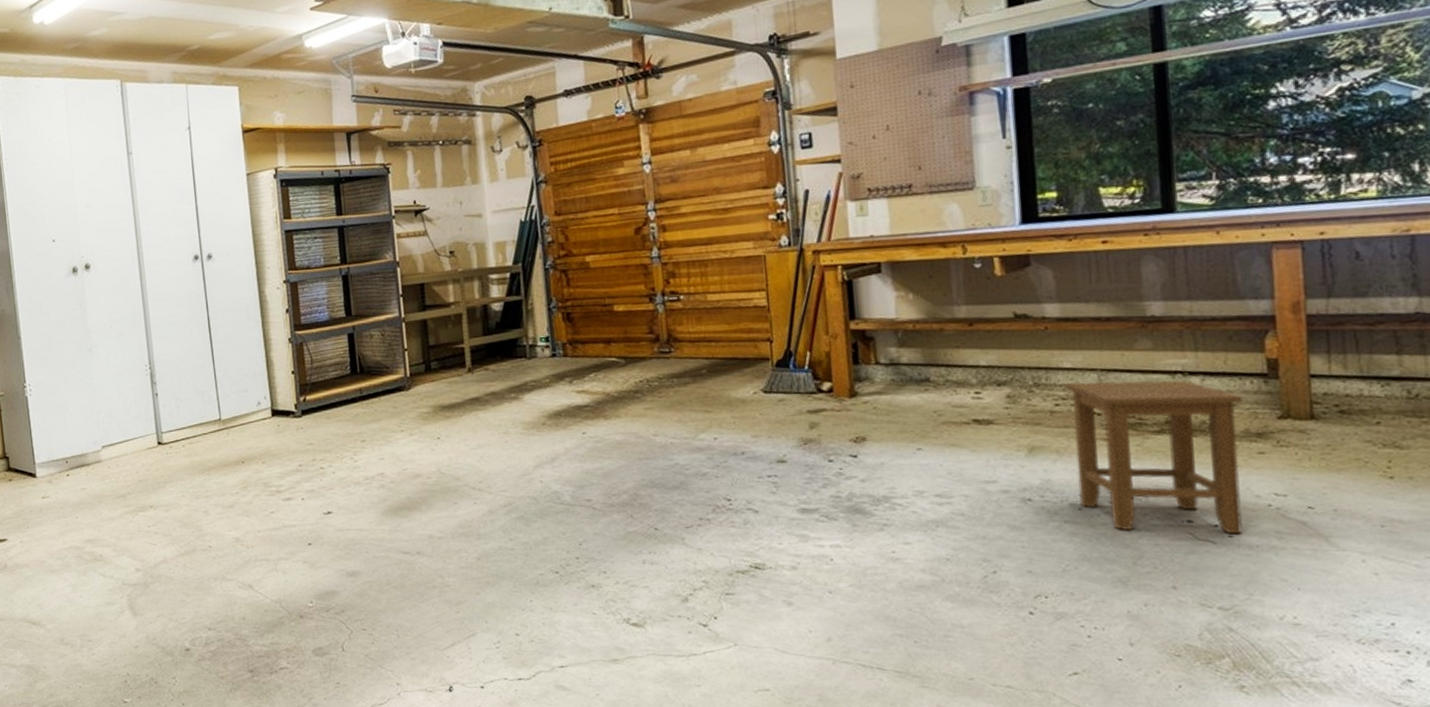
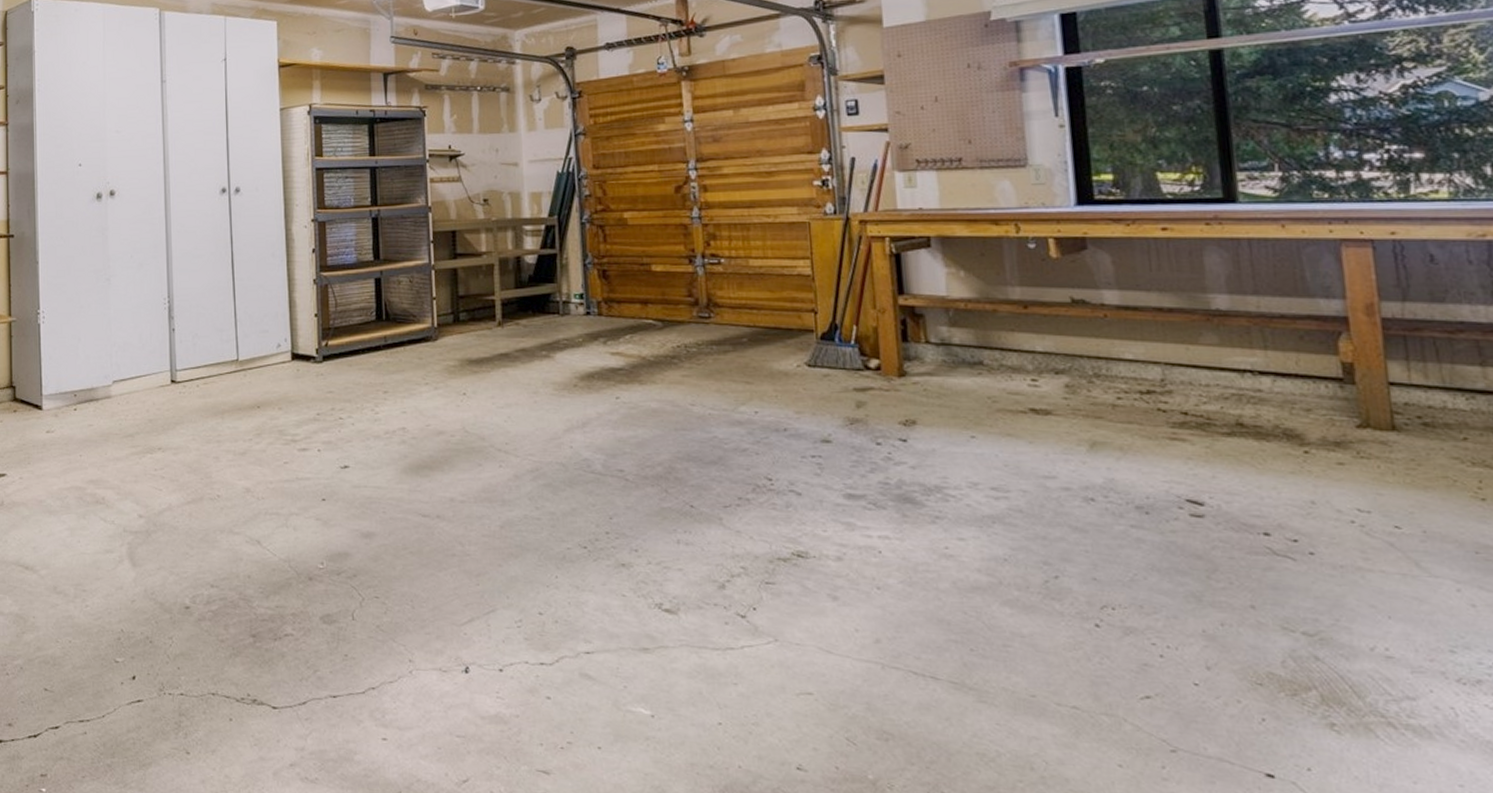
stool: present [1064,379,1243,534] -> none [1126,376,1325,552]

